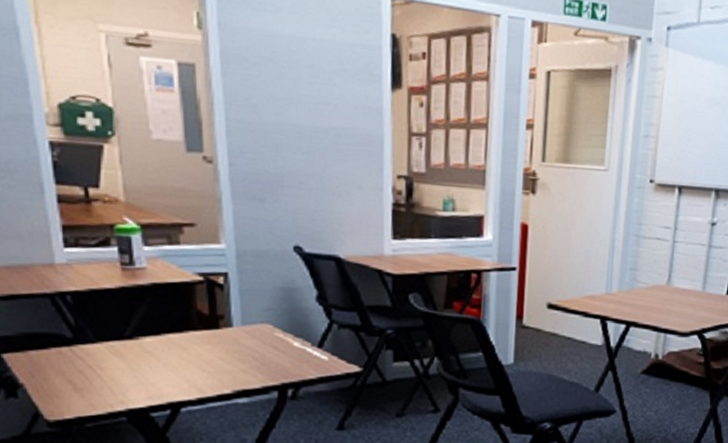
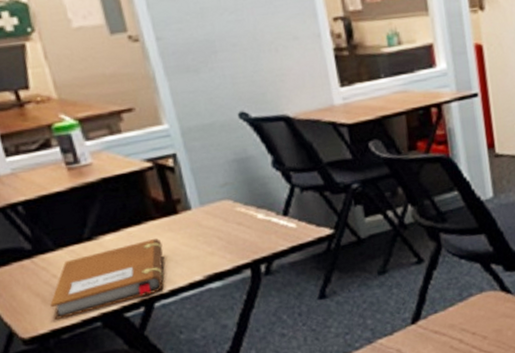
notebook: none [80,348,199,408] -> present [50,238,164,320]

